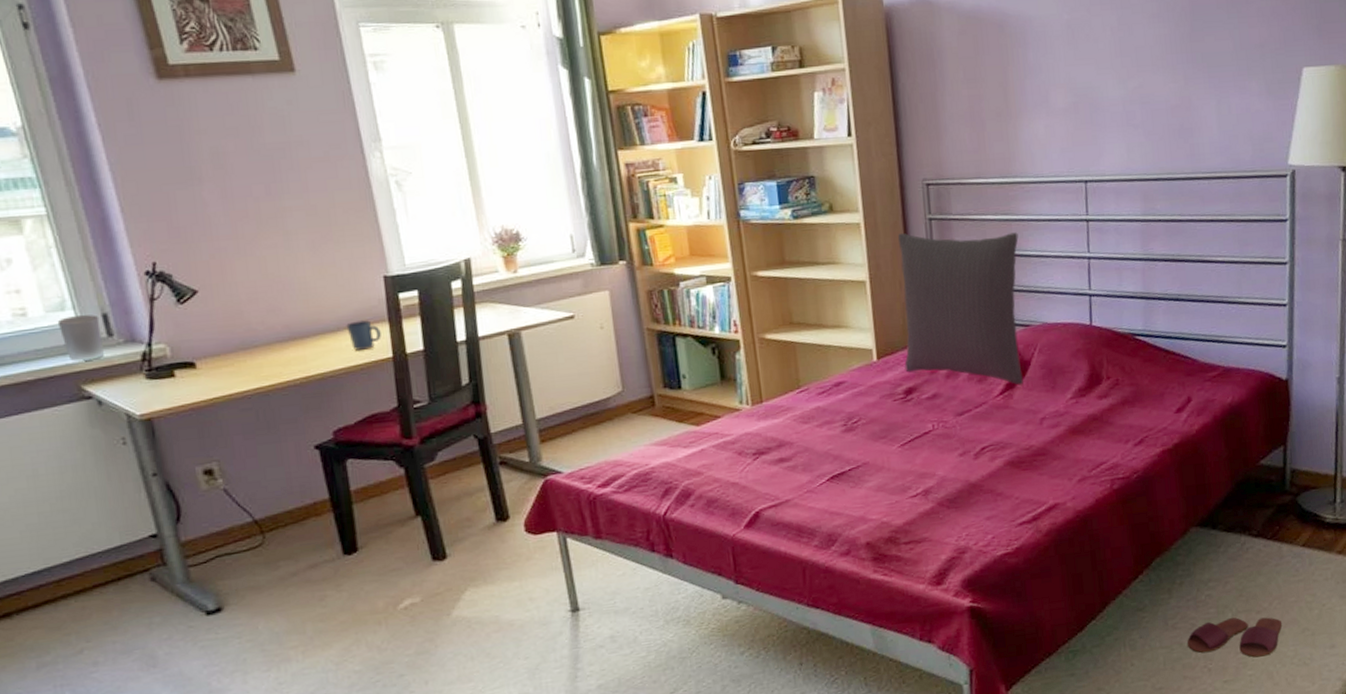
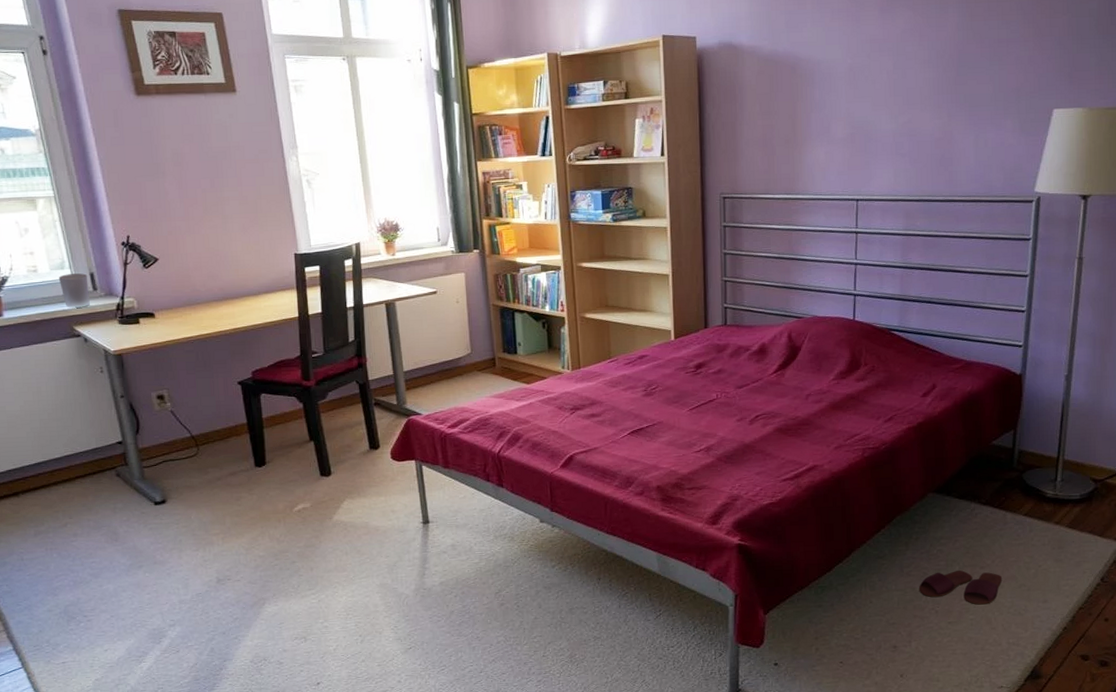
mug: present [346,320,381,351] -> none [265,287,291,310]
pillow: present [897,232,1024,385] -> none [696,236,797,366]

